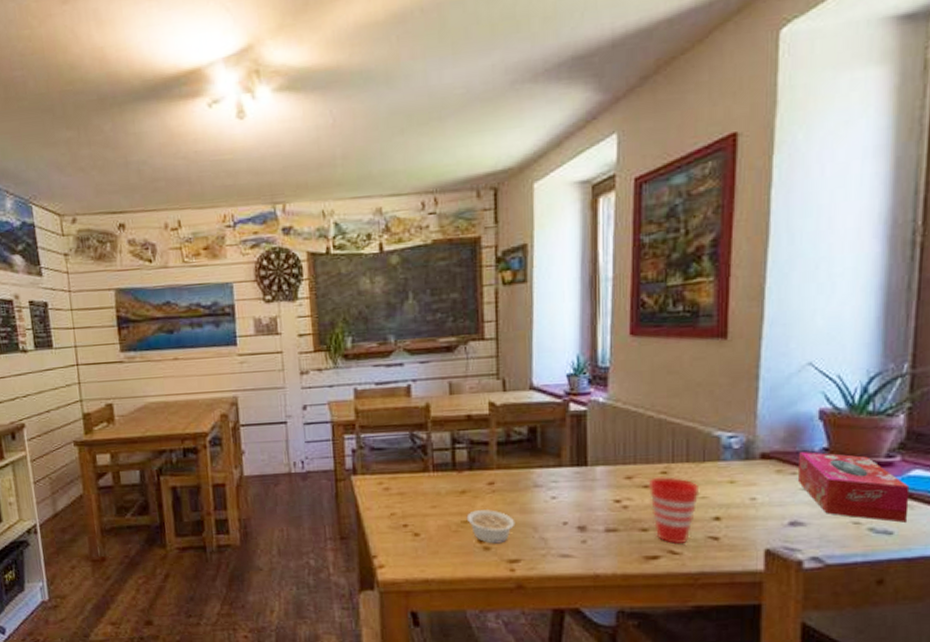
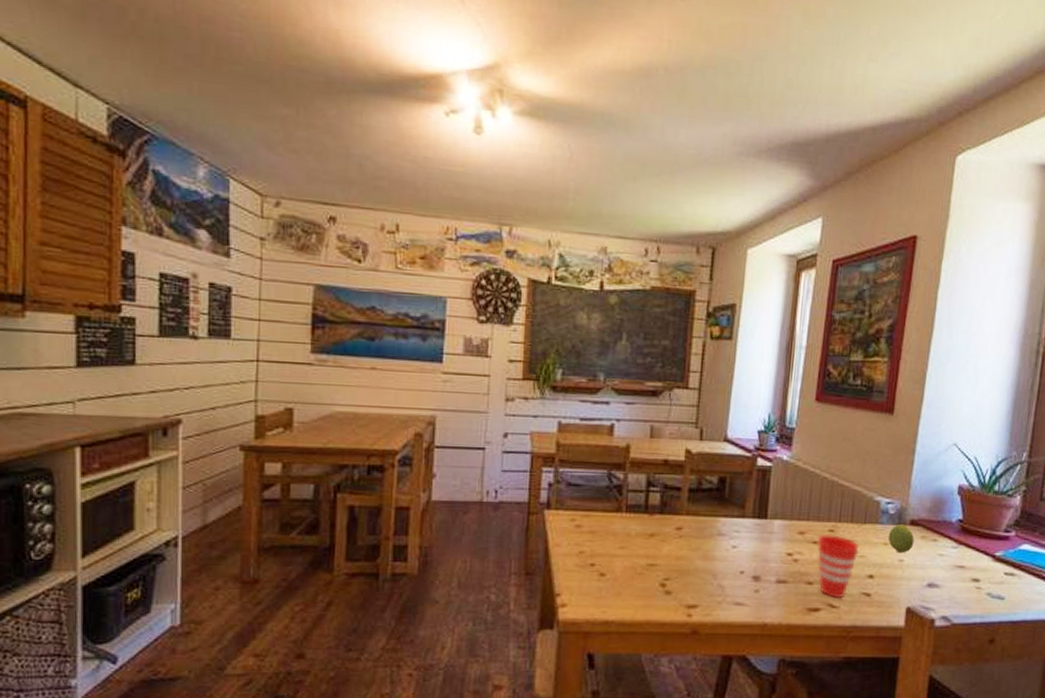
legume: present [466,509,515,544] -> none [652,554,697,589]
fruit: none [734,459,768,492] -> present [888,524,915,554]
tissue box: present [797,452,910,523] -> none [936,522,1020,590]

